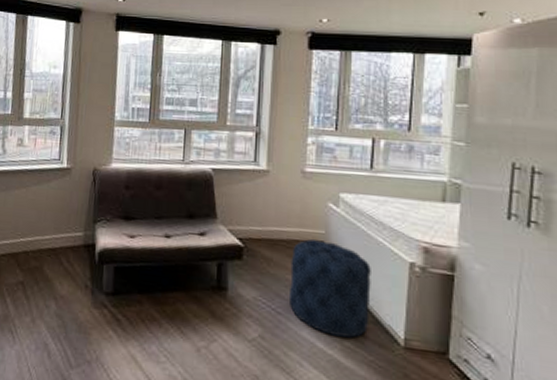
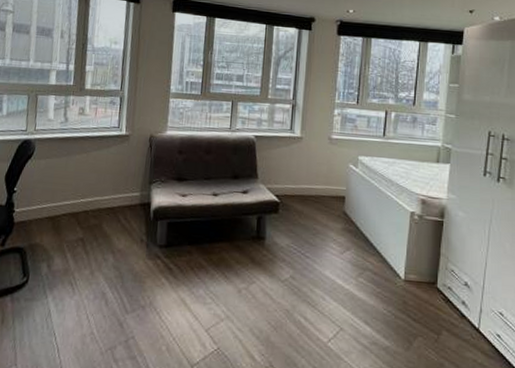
ottoman: present [288,239,371,338] -> none [315,195,381,275]

